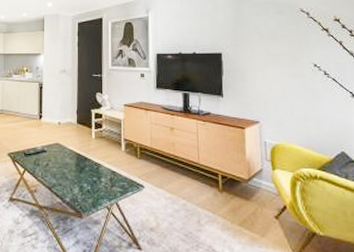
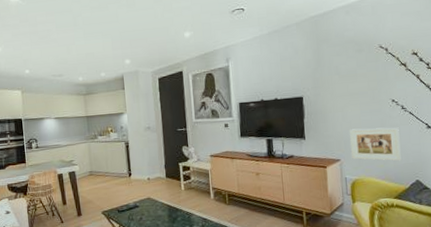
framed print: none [270,91,325,129] -> present [350,127,401,161]

